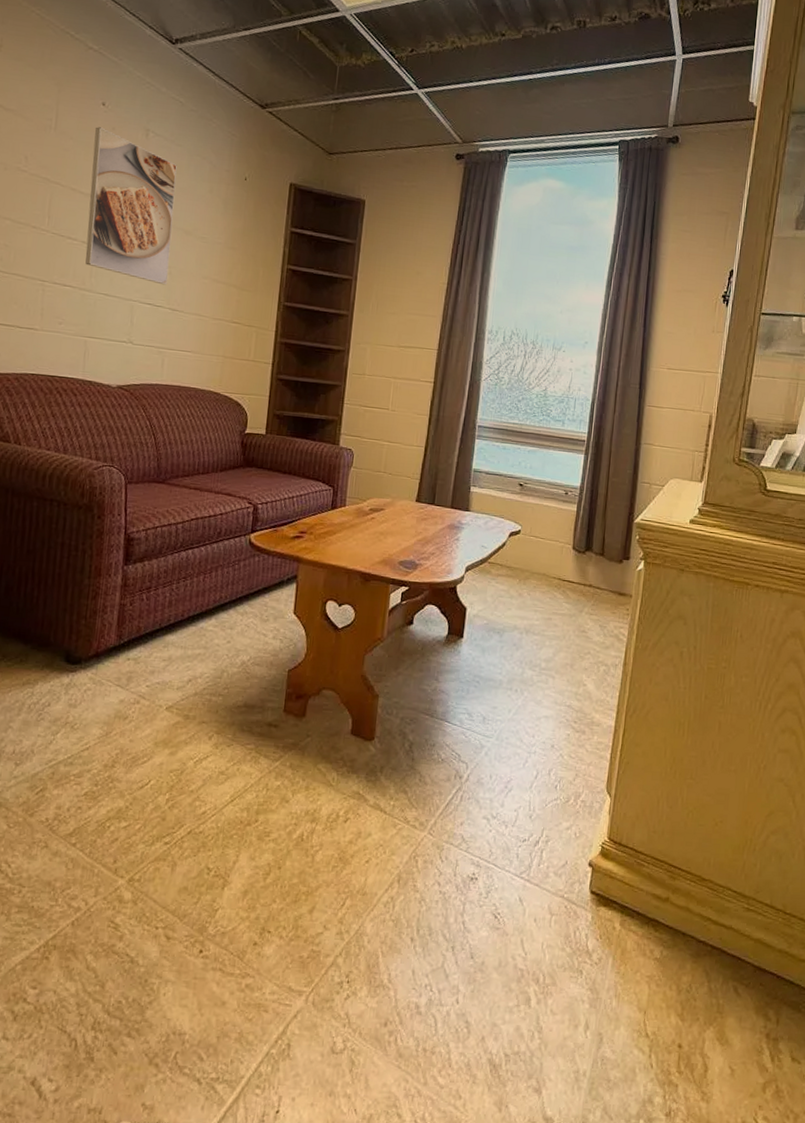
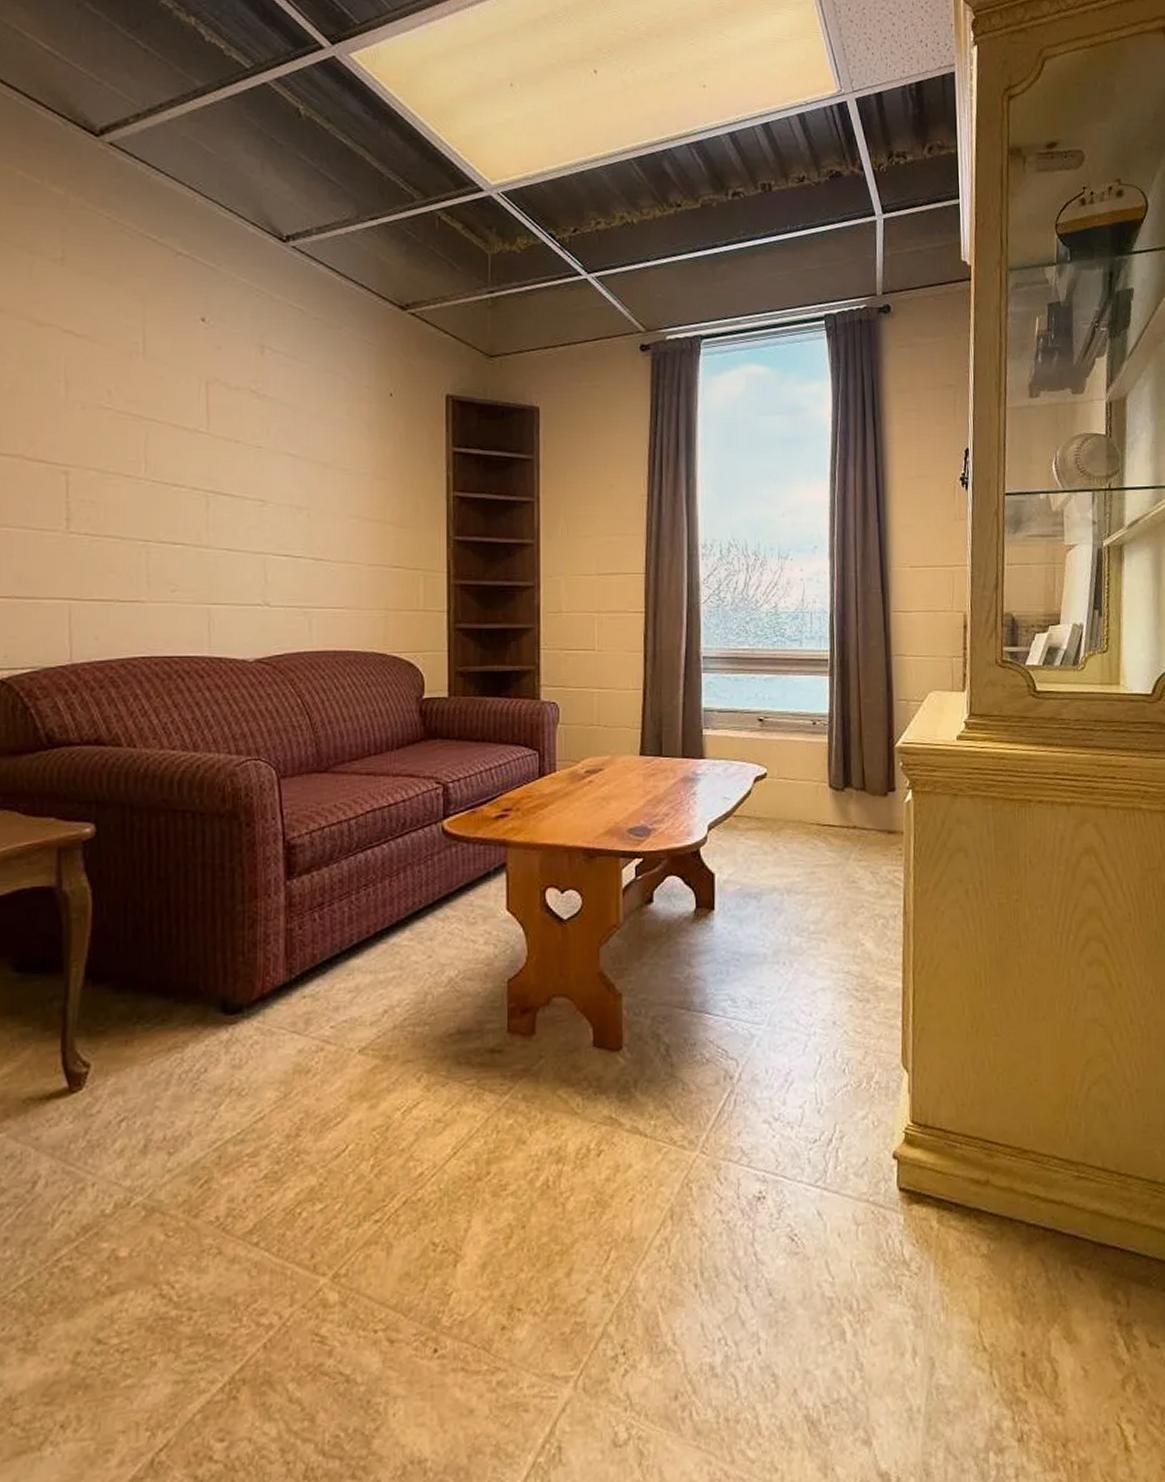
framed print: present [85,126,177,285] -> none [195,347,307,531]

